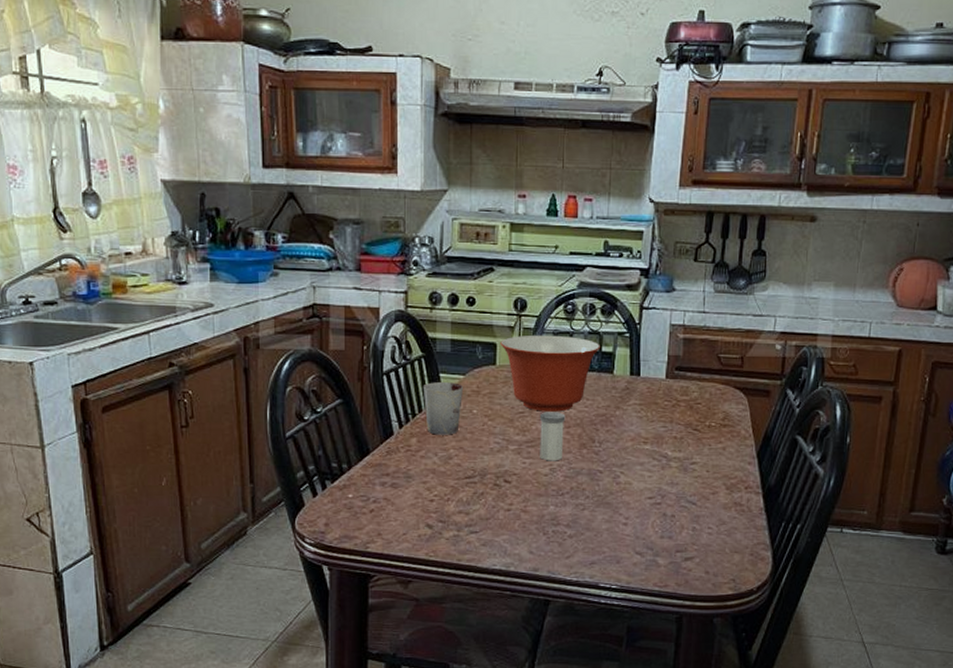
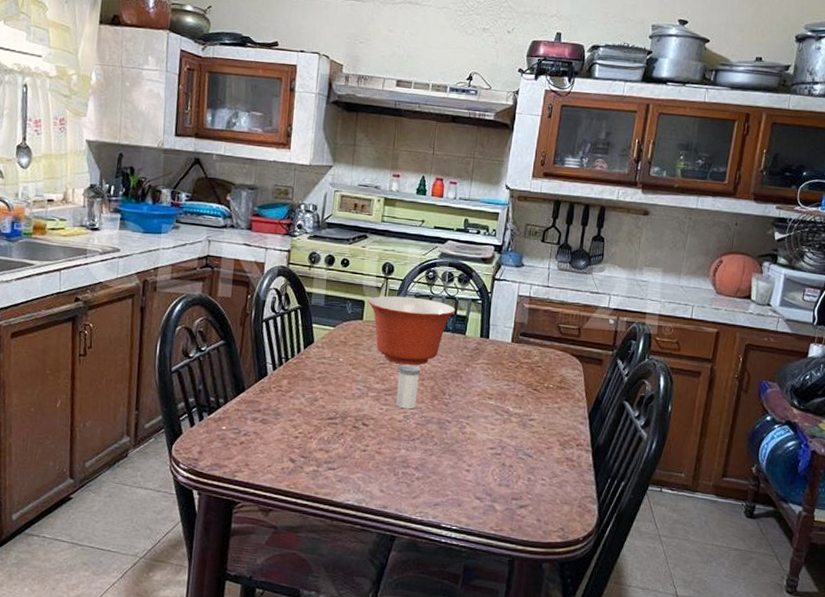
cup: present [423,382,464,435] -> none [297,331,333,379]

